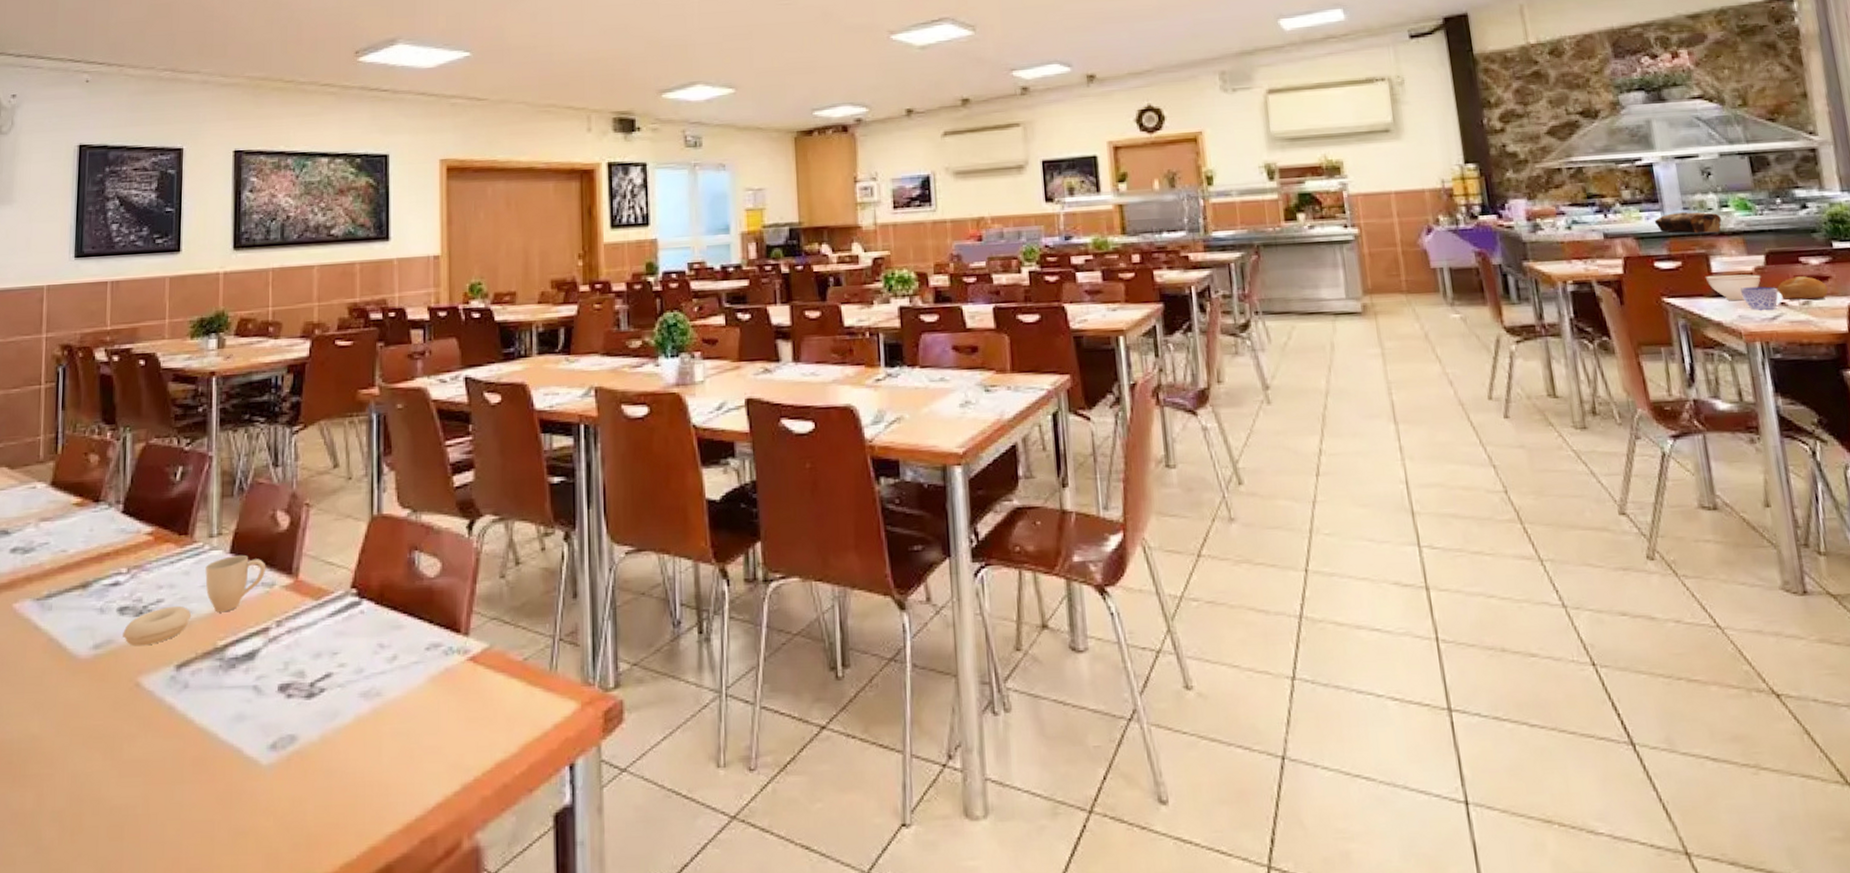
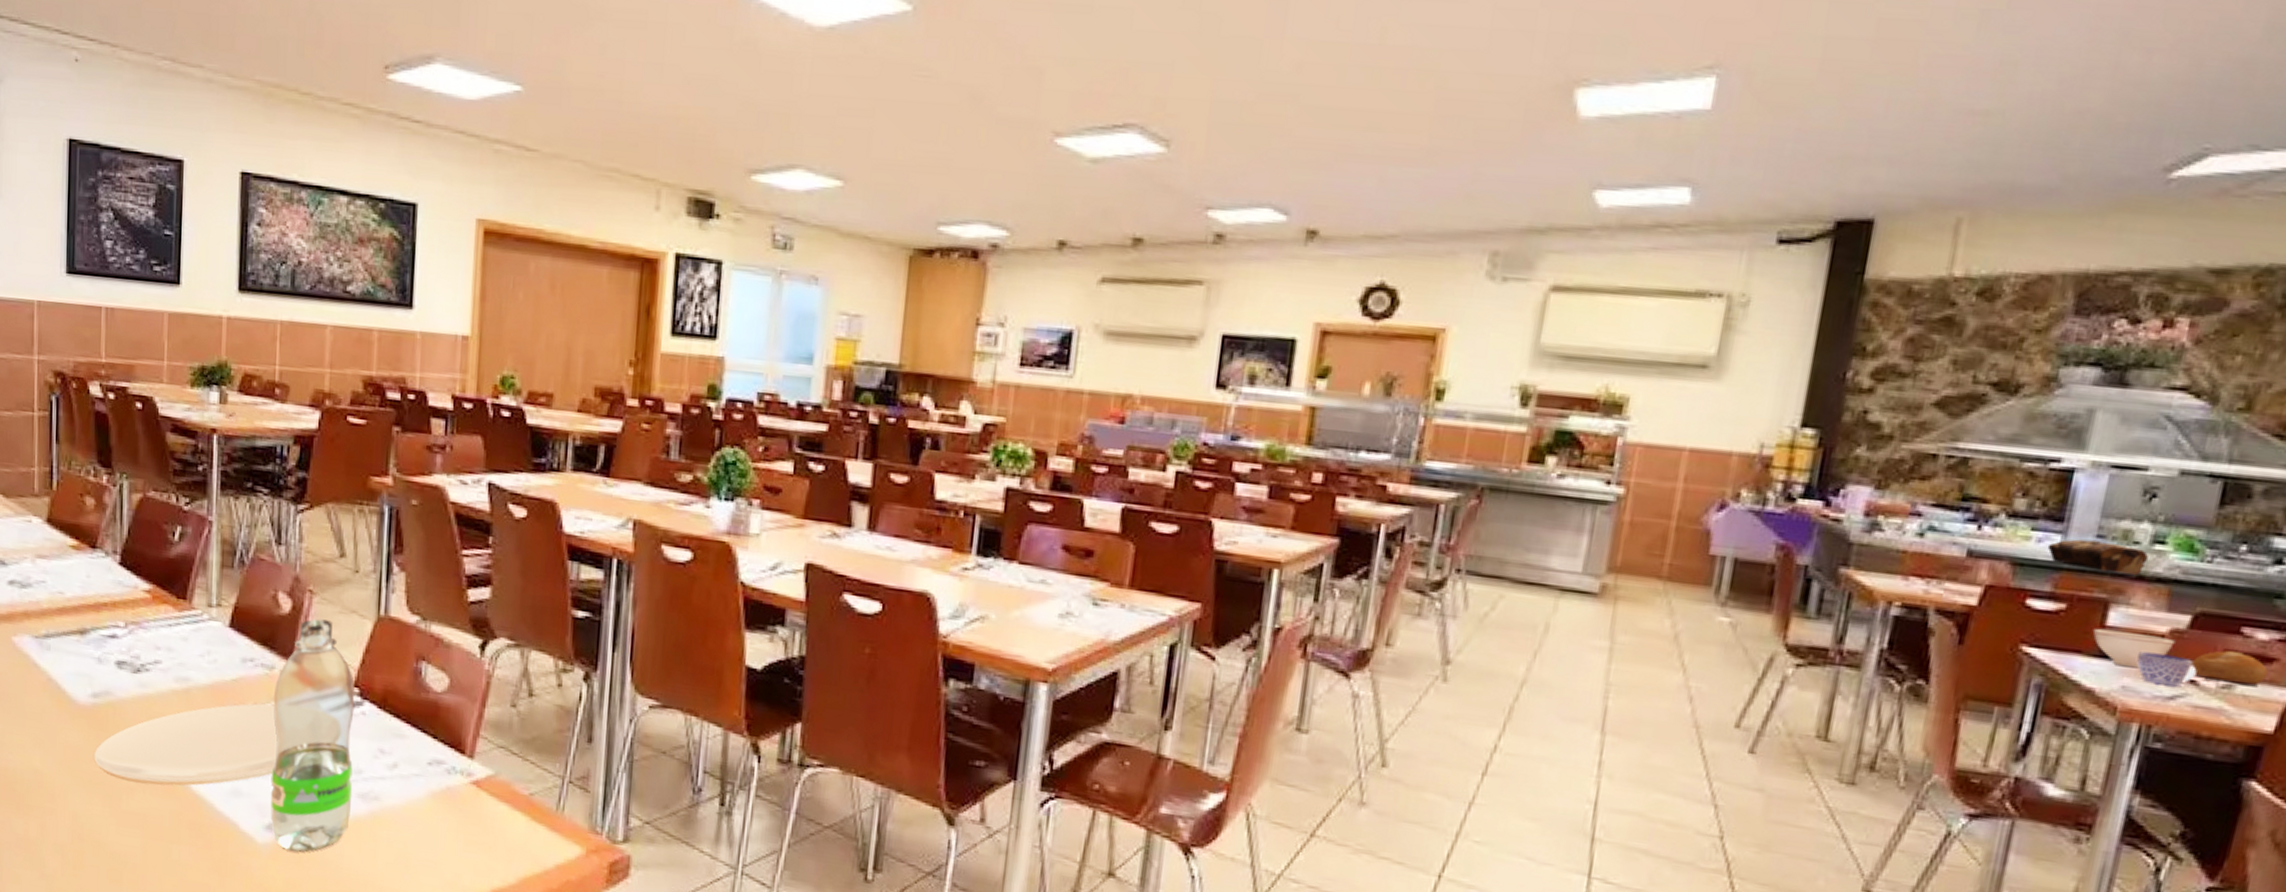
plate: none [95,620,280,729] -> present [94,703,278,786]
cup: present [123,554,266,646] -> none [121,630,266,704]
bottle: none [273,529,355,766] -> present [270,618,355,852]

